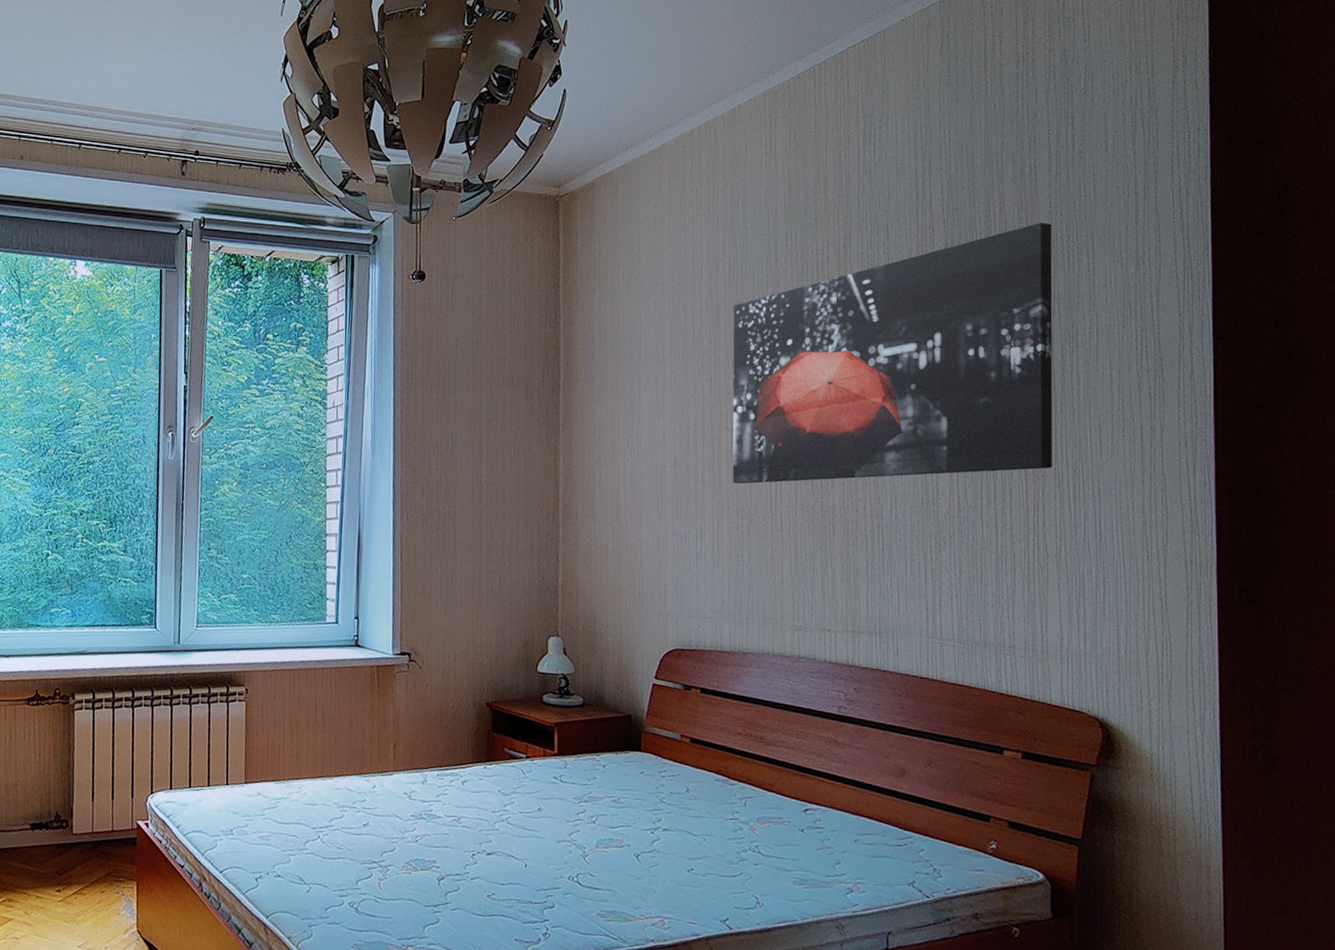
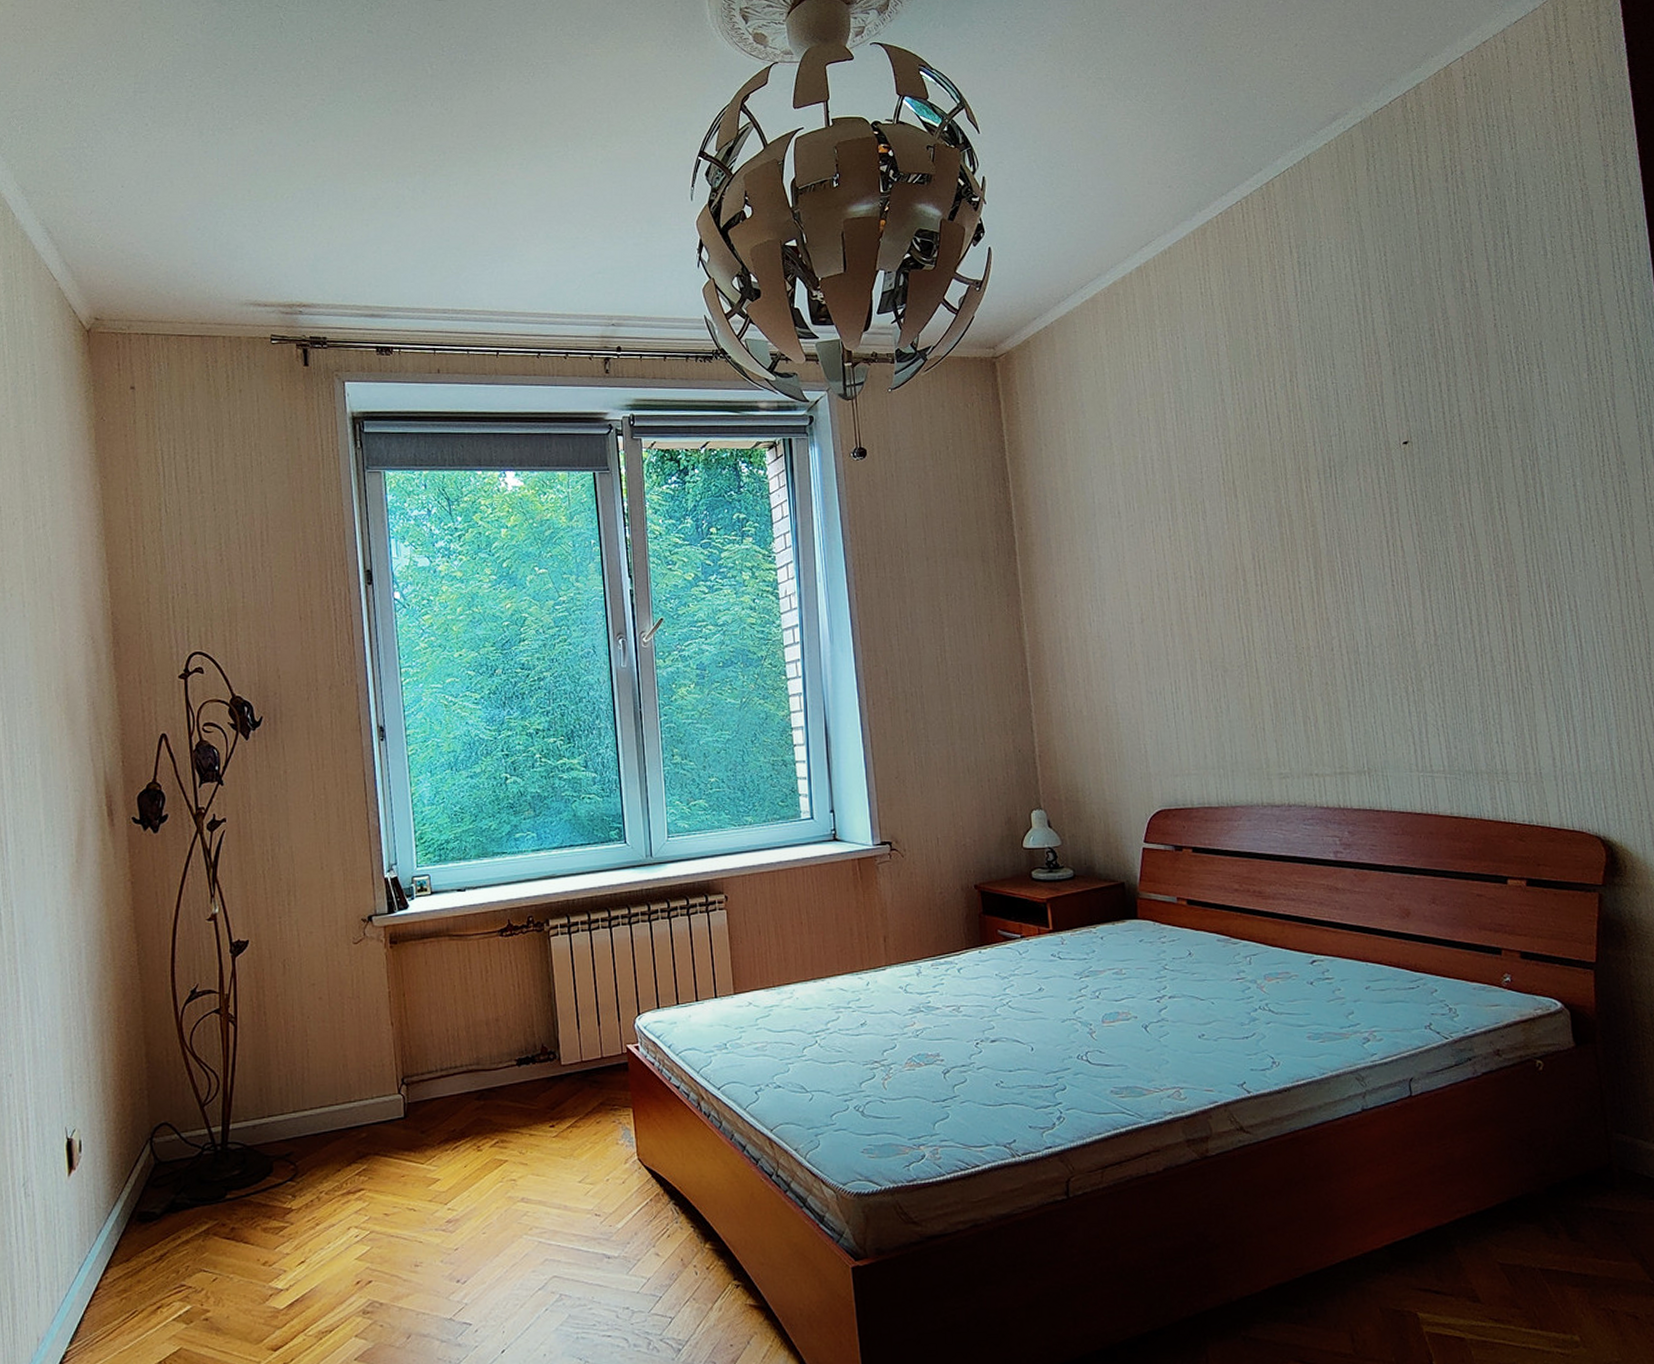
wall art: present [732,222,1053,484] -> none [1184,336,1526,634]

